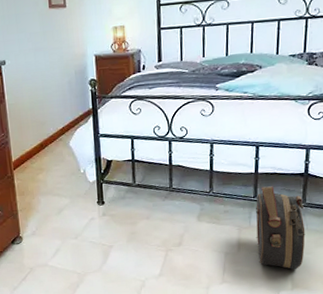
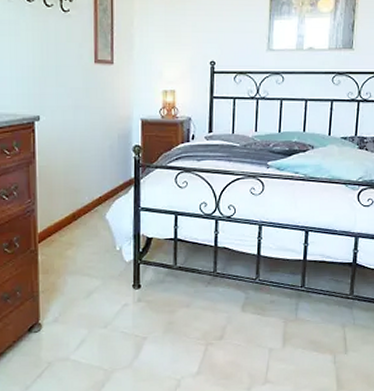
hat box: present [256,186,306,270] -> none [302,275,352,370]

